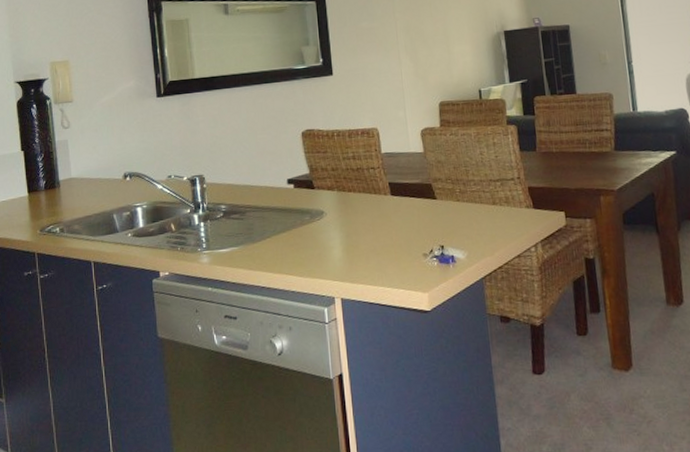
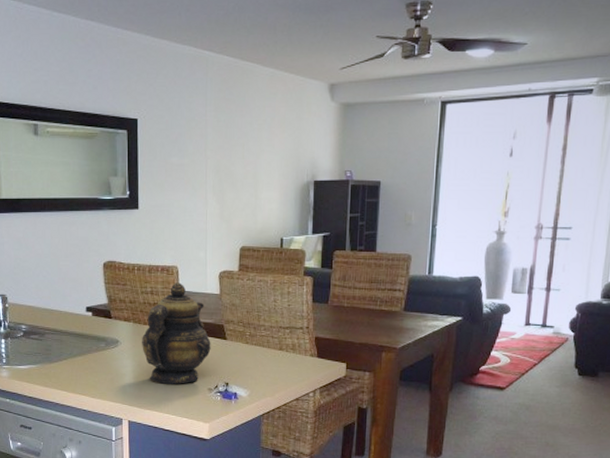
teapot: none [347,144,421,254] -> present [141,282,211,384]

